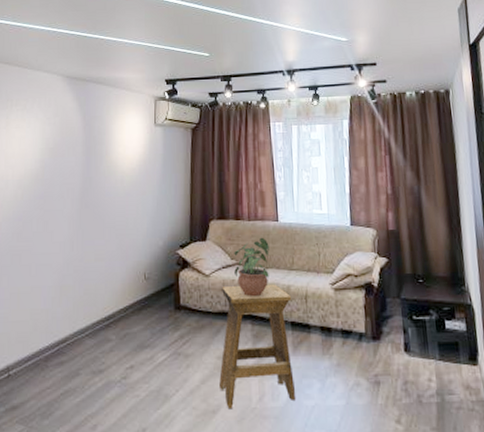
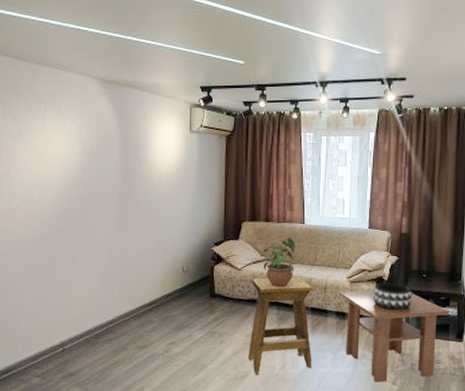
coffee table: none [322,299,457,421] -> present [339,290,450,383]
decorative bowl: none [361,290,410,326] -> present [372,283,412,311]

